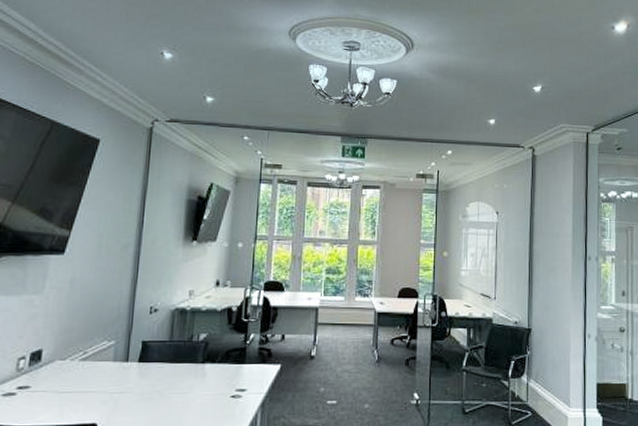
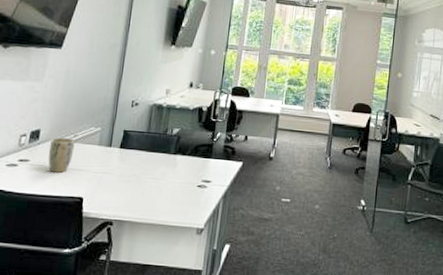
plant pot: none [53,356,85,398] -> present [48,137,75,173]

